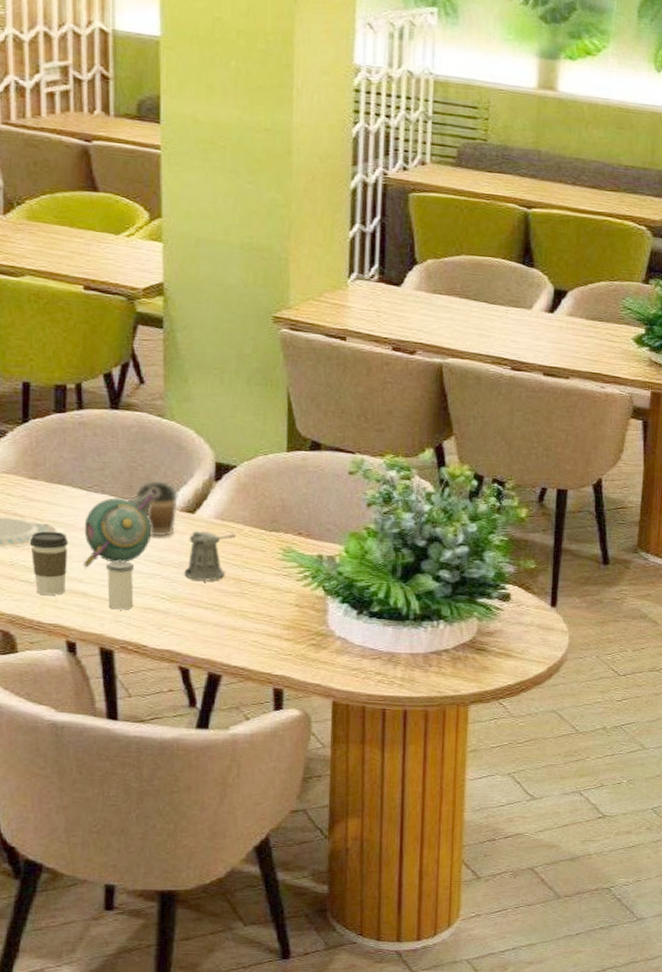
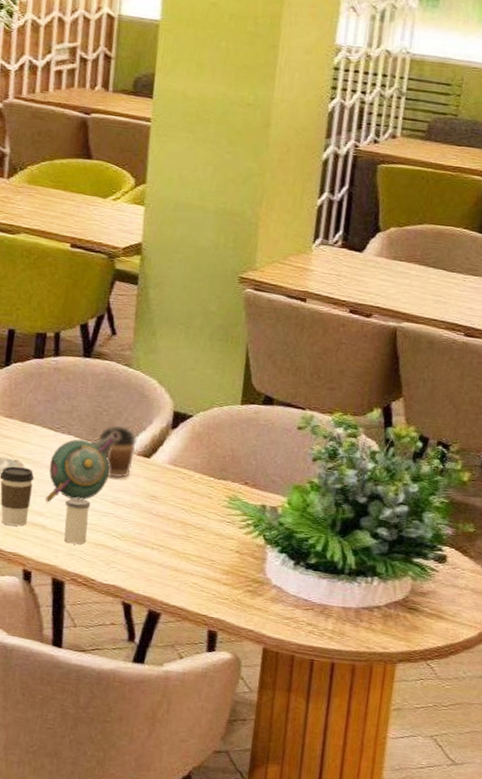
pepper shaker: present [184,531,236,581] -> none [135,475,186,523]

